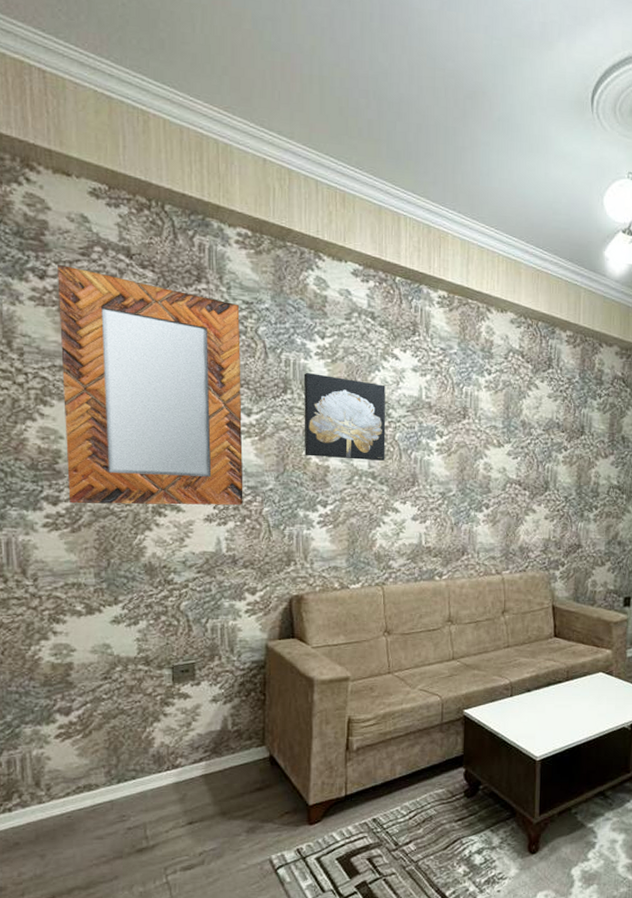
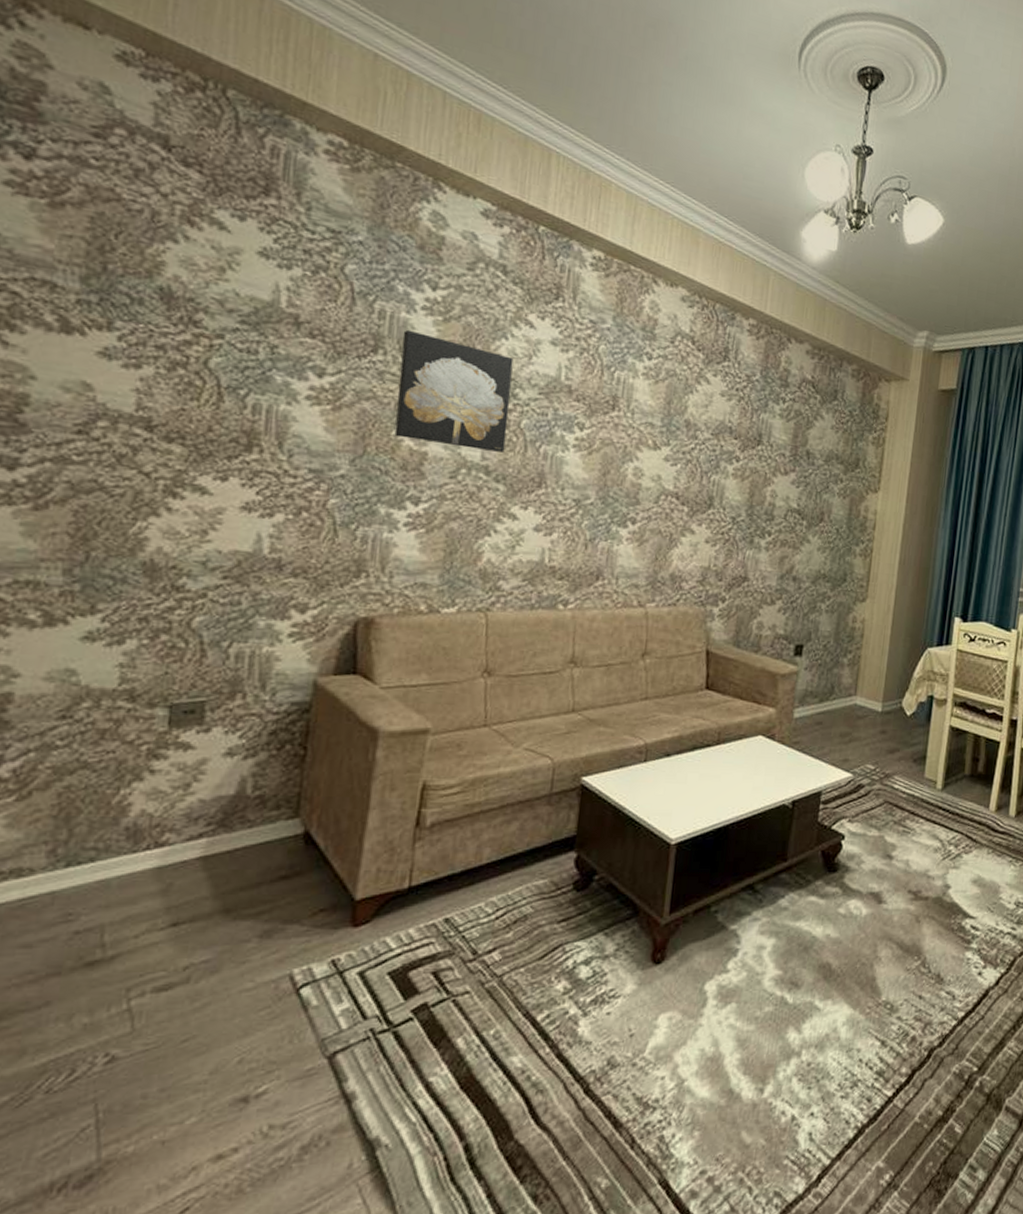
home mirror: present [58,264,243,506] -> none [34,142,322,493]

